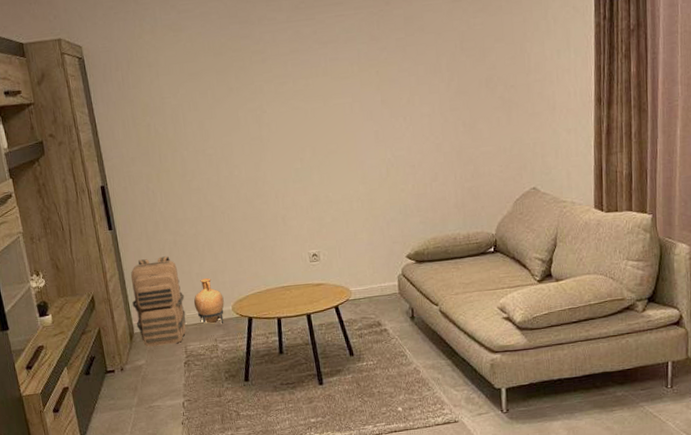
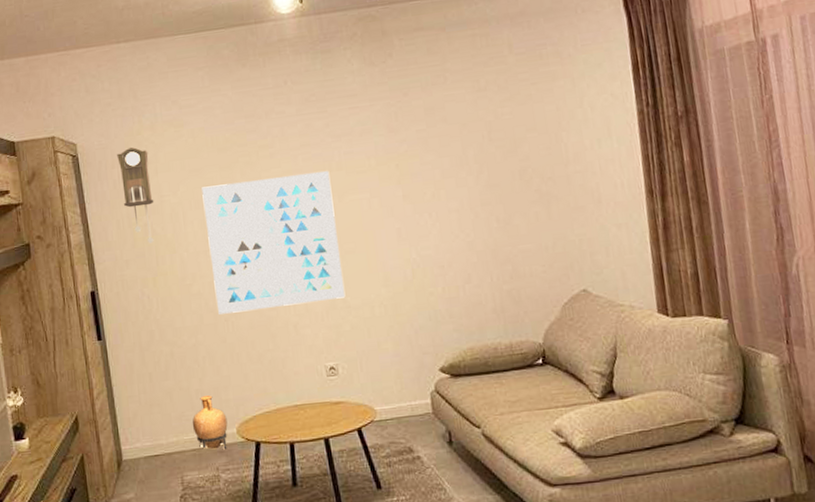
pendulum clock: none [120,51,157,143] -> present [117,147,154,244]
backpack: present [130,256,186,347] -> none [120,370,183,477]
wall art: none [199,76,328,208] -> present [202,171,346,315]

